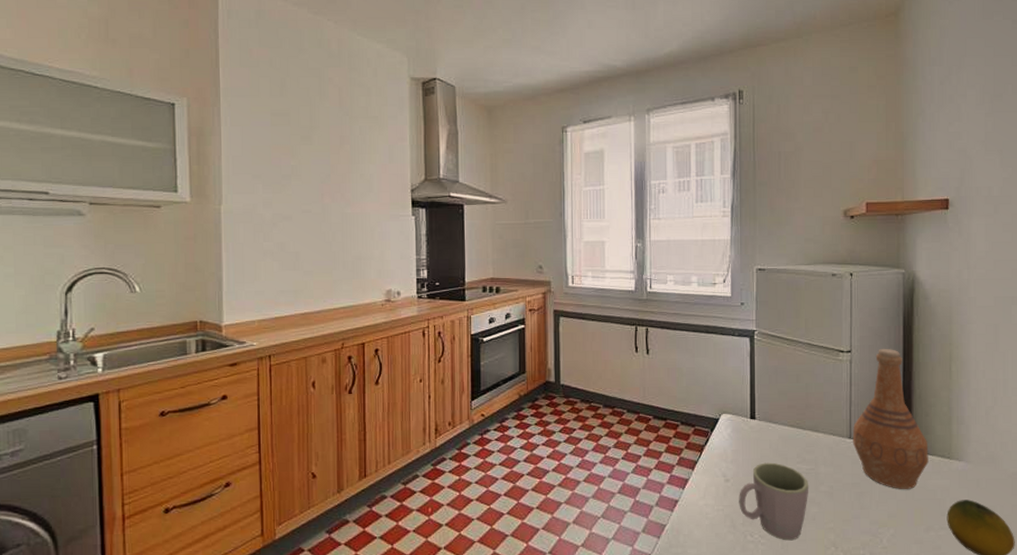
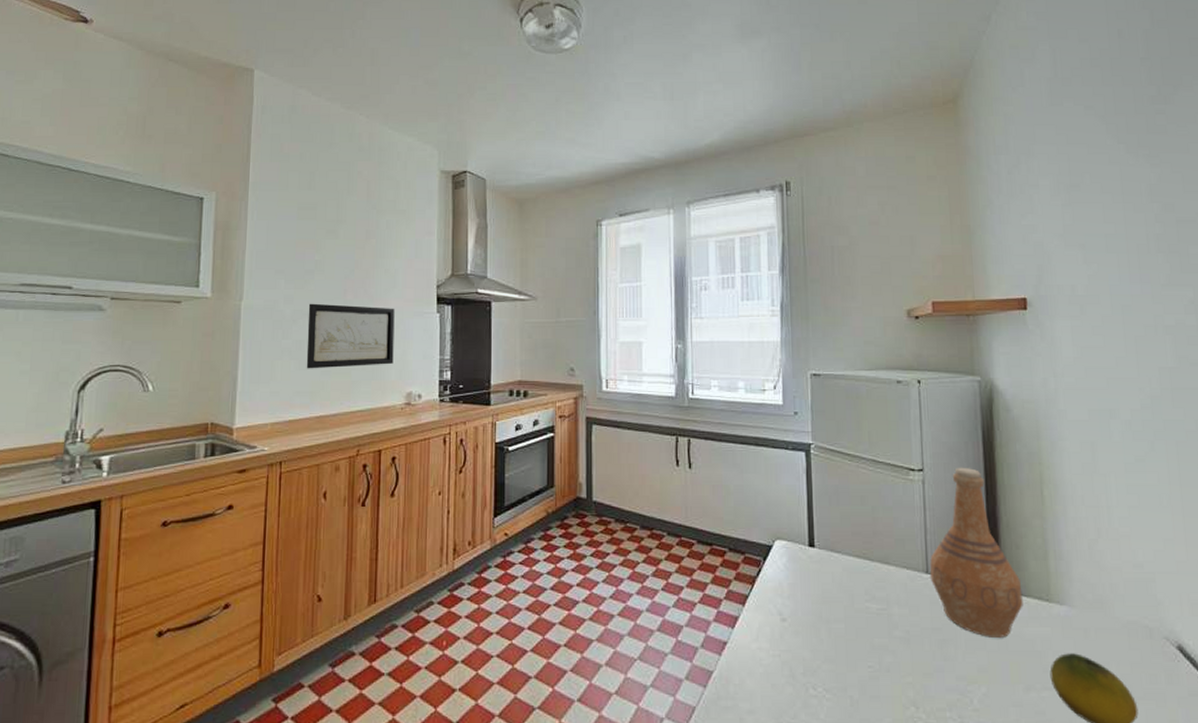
wall art: none [287,207,372,270] -> present [306,303,395,369]
mug: present [739,462,809,541] -> none [798,599,881,697]

